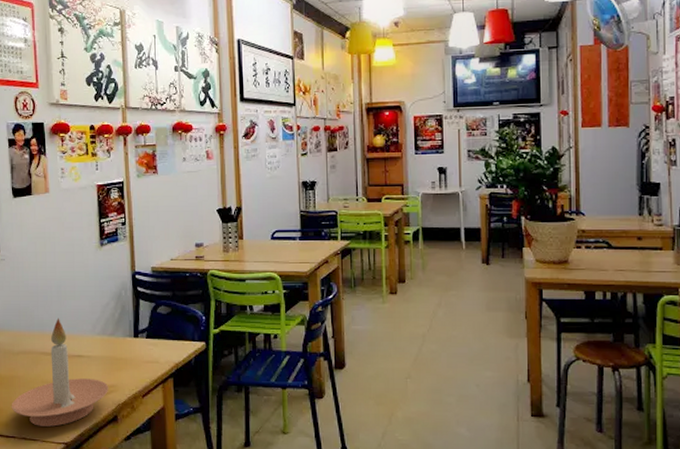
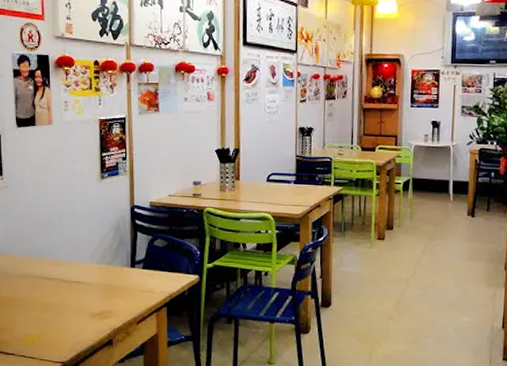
candle holder: present [11,317,109,427] -> none [11,245,105,347]

